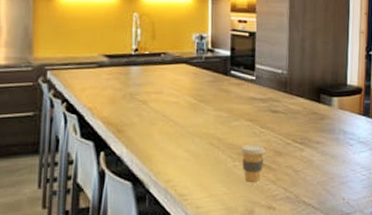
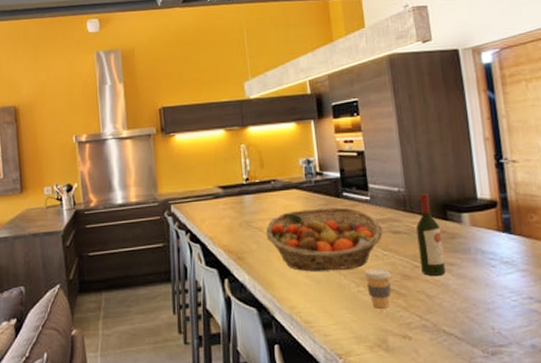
fruit basket: none [149,84,264,146] -> present [266,207,384,272]
wine bottle: none [291,76,314,152] -> present [416,192,445,276]

